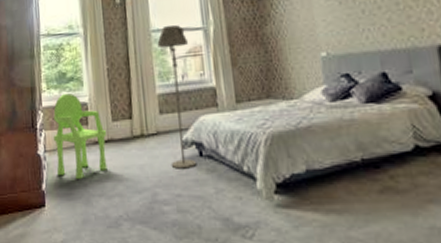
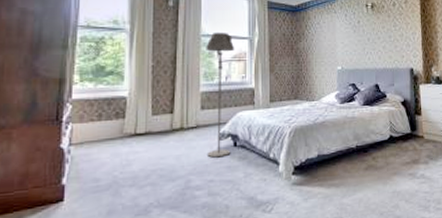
armchair: present [53,94,107,179] -> none [82,87,145,171]

